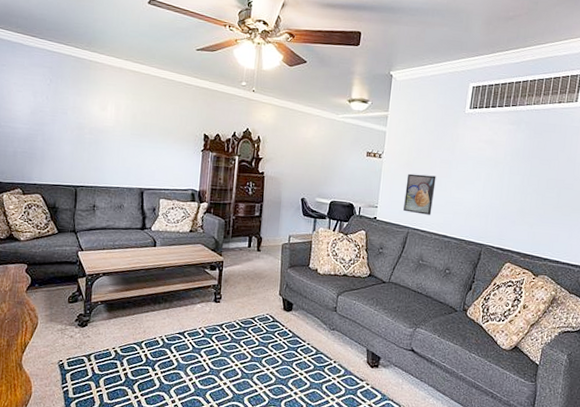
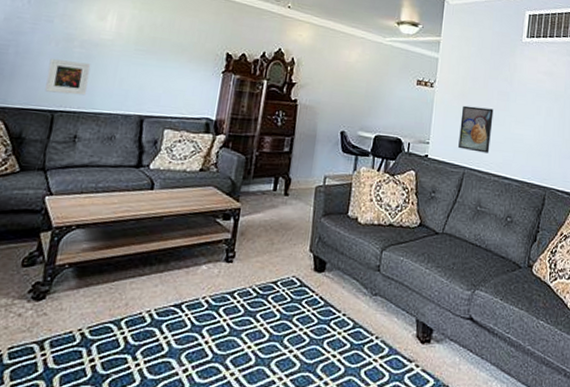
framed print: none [68,144,100,173] -> present [45,59,91,96]

